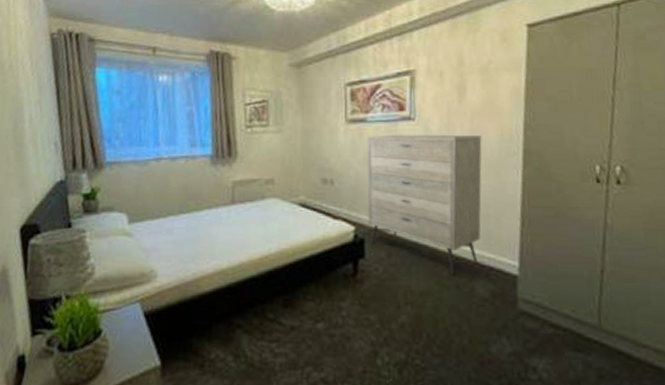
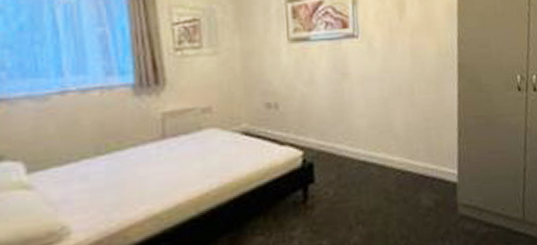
dresser: present [368,135,482,275] -> none [312,51,424,190]

